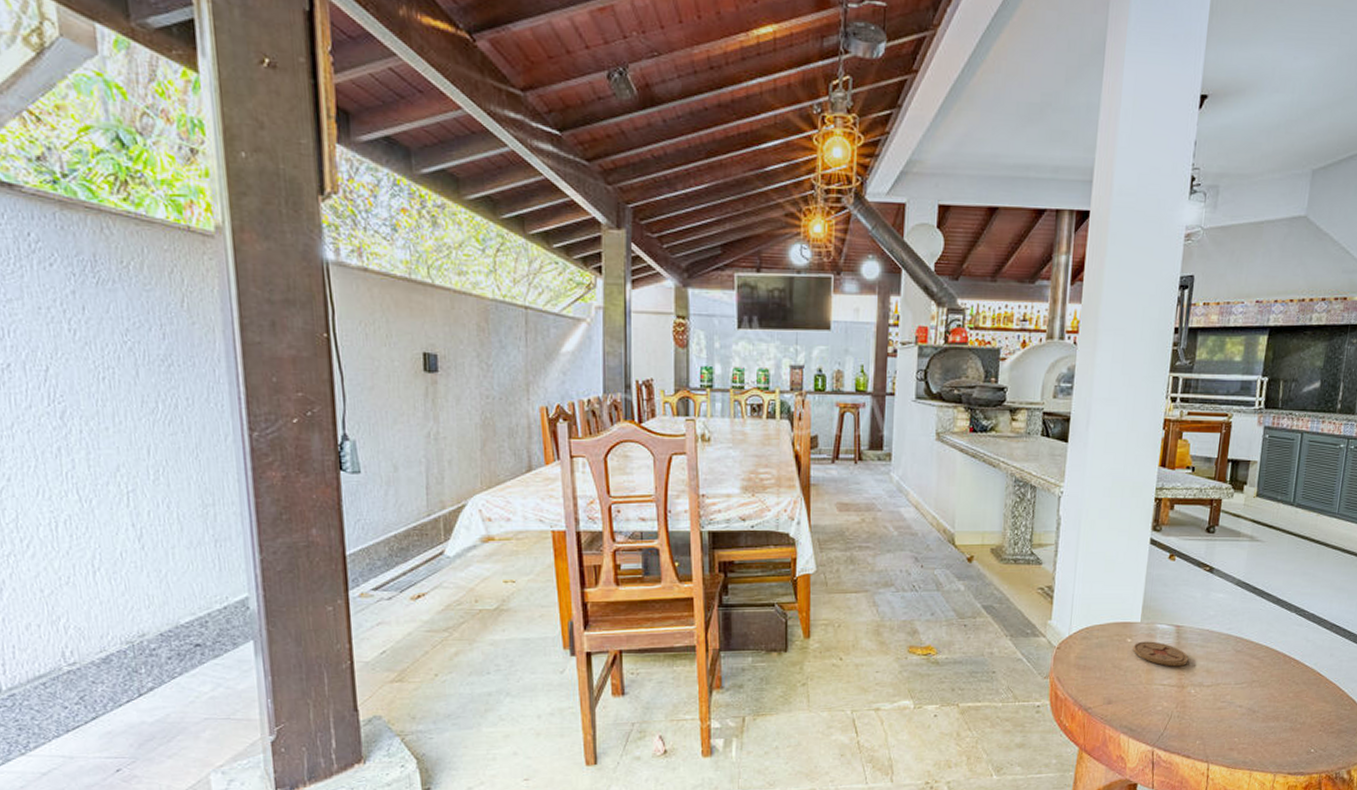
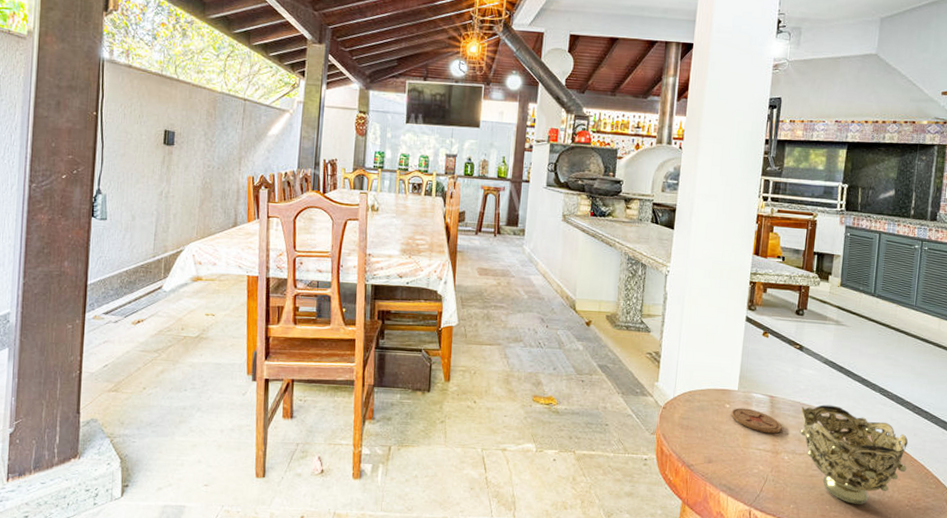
decorative bowl: none [1208,630,1324,734] -> present [800,405,909,504]

